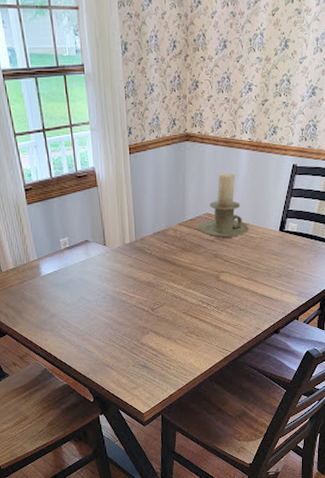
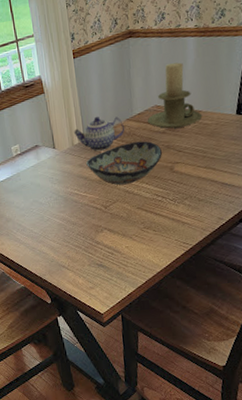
teapot: none [125,217,177,253] -> present [73,116,125,151]
decorative bowl: none [136,247,211,289] -> present [86,141,163,186]

